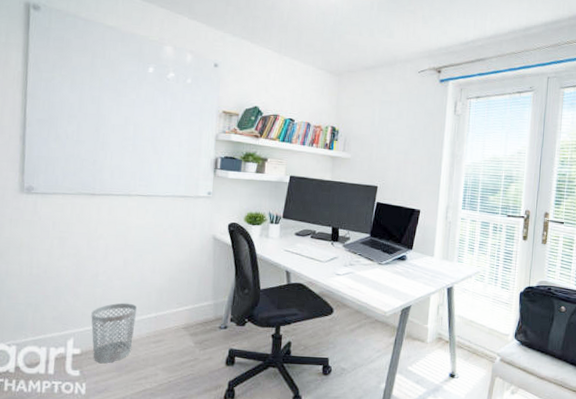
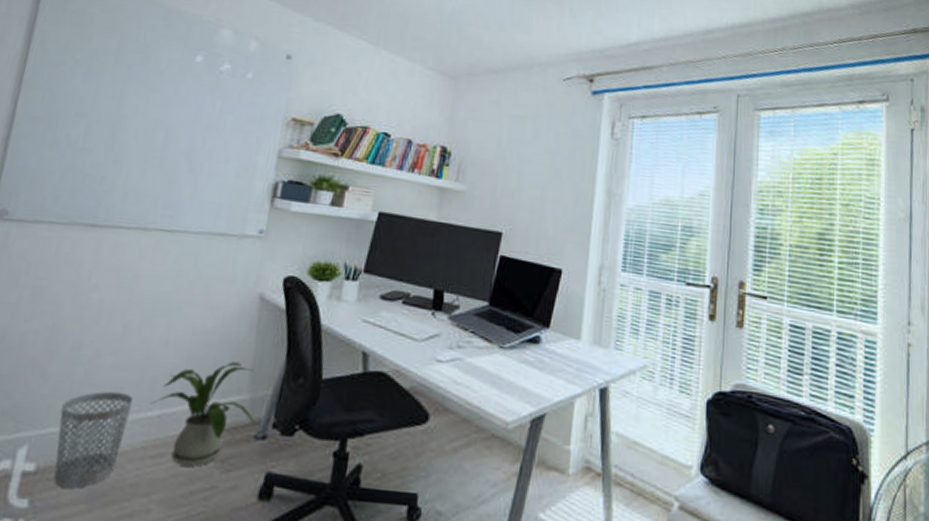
house plant: none [149,281,218,347] -> present [151,361,255,467]

